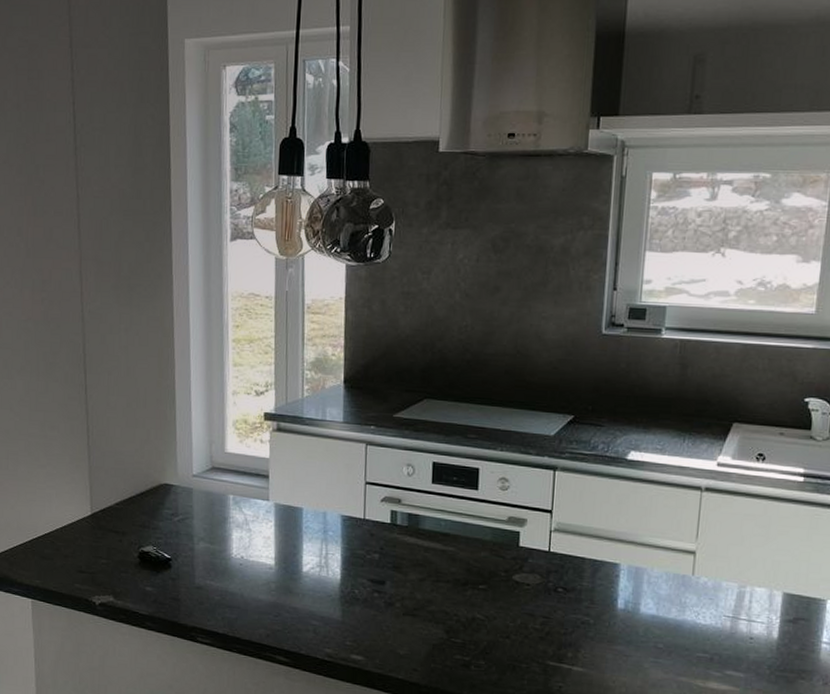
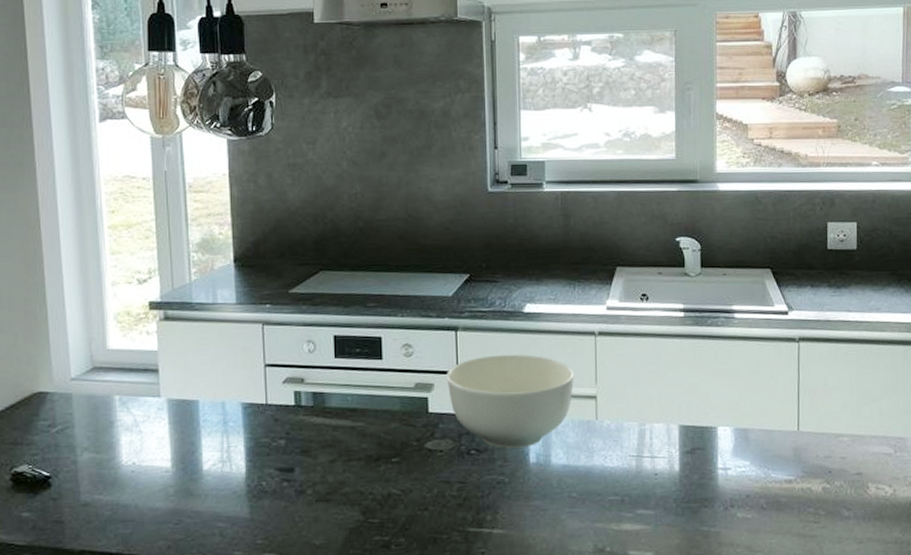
bowl: none [540,498,675,593] -> present [446,354,575,449]

